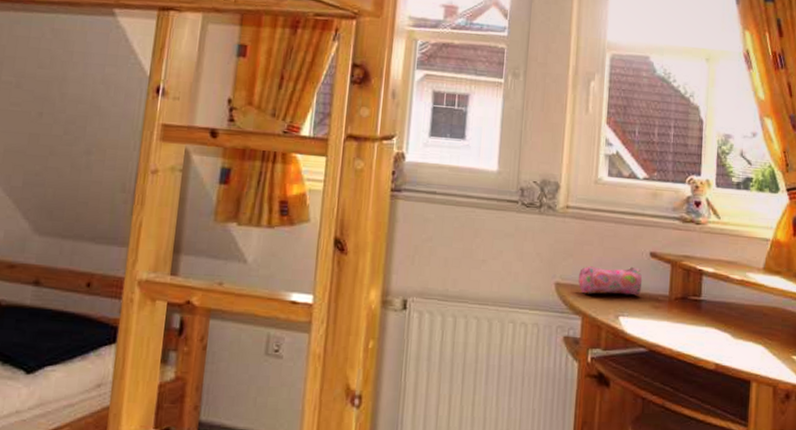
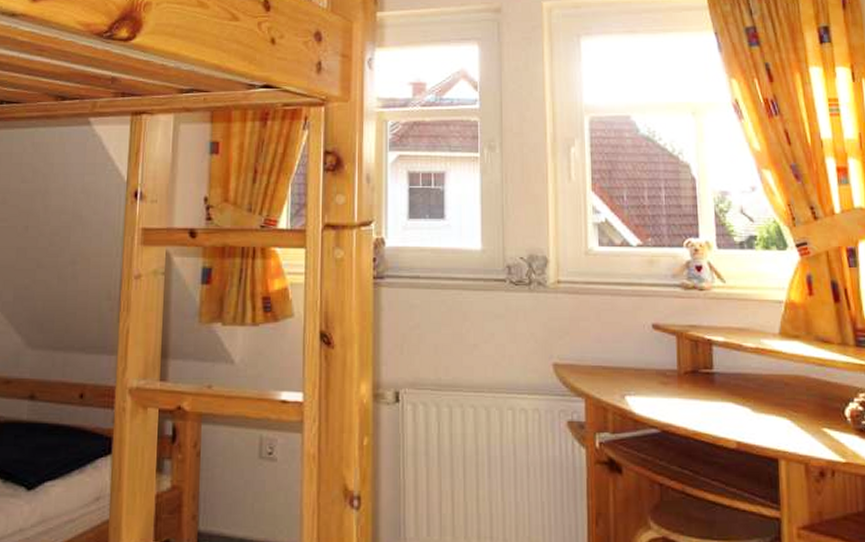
pencil case: present [578,266,643,296] -> none [578,341,647,374]

